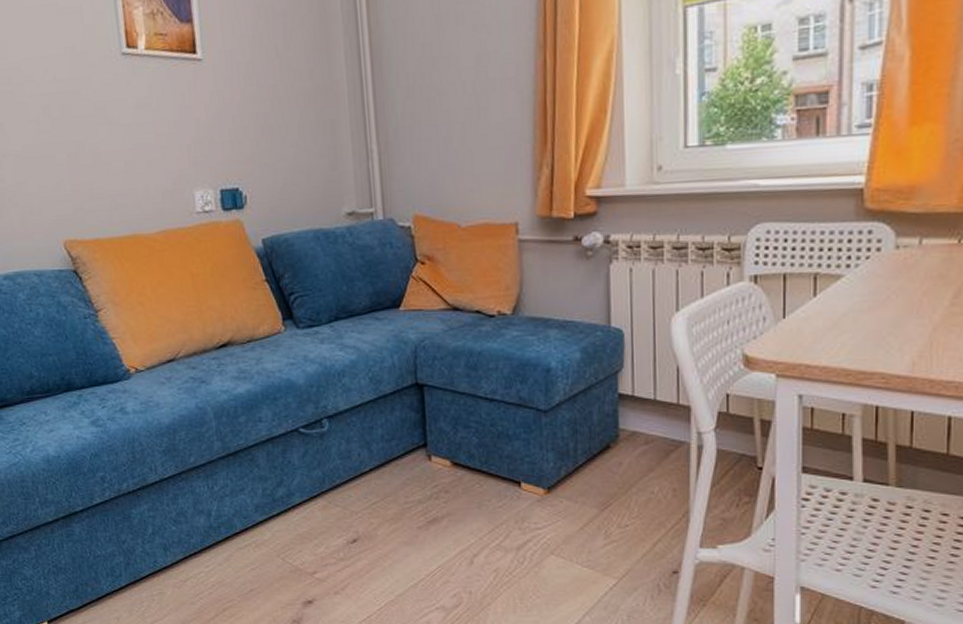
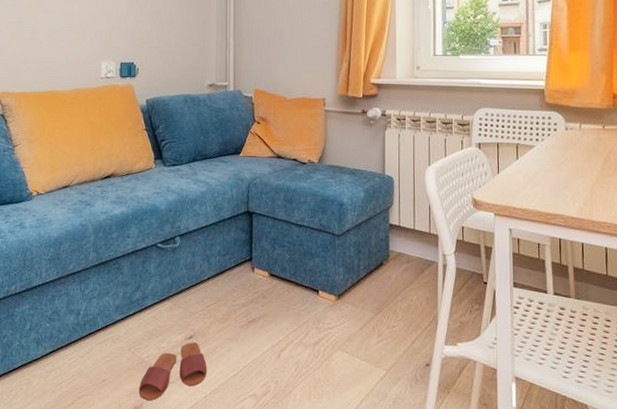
slippers: none [295,547,379,614] -> present [138,342,207,401]

